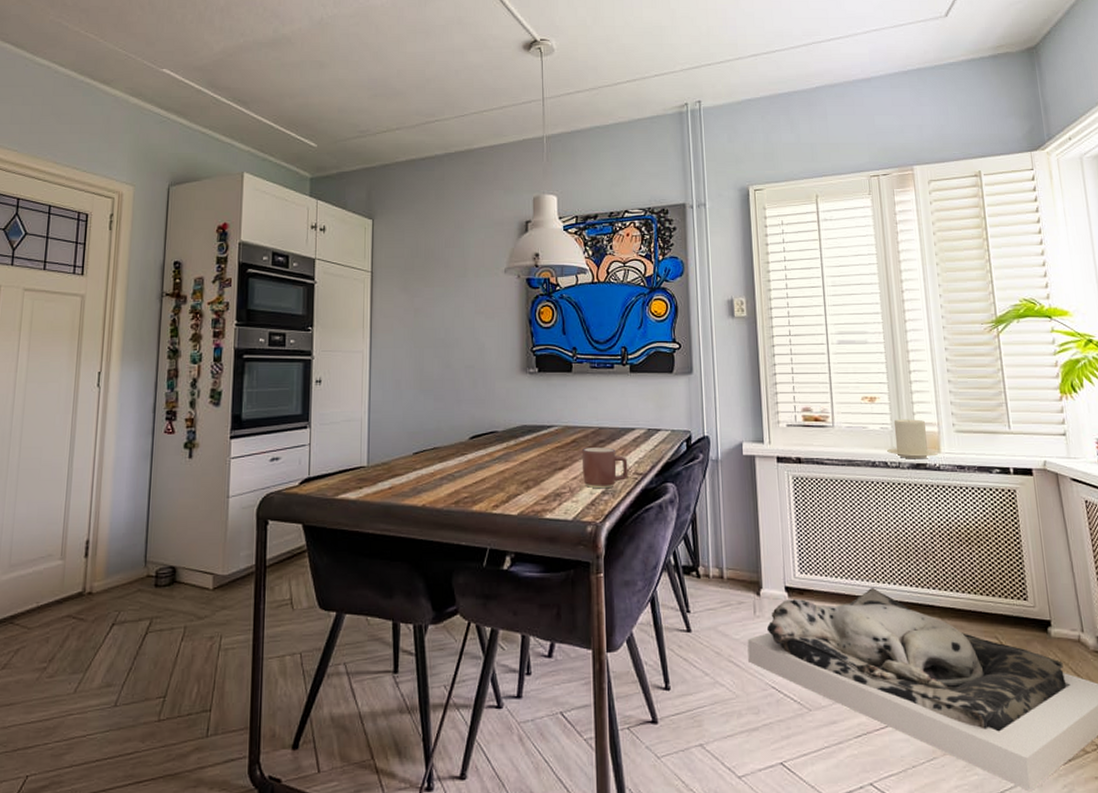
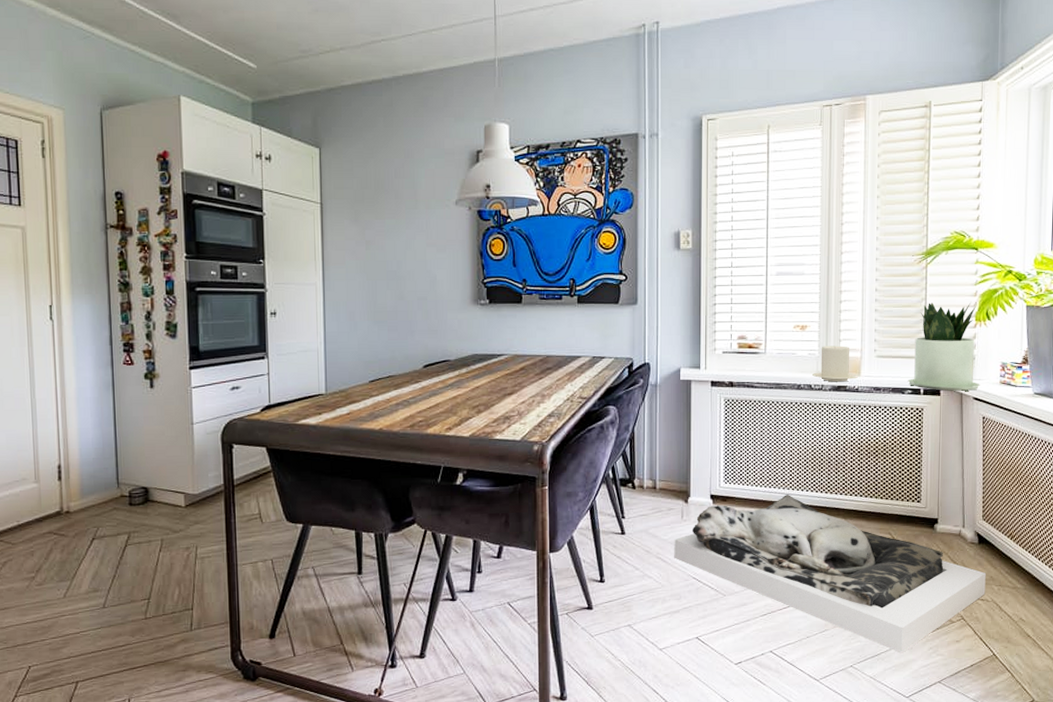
mug: present [581,447,628,489] -> none [529,374,573,412]
planter: none [993,373,1077,471] -> present [907,302,980,391]

